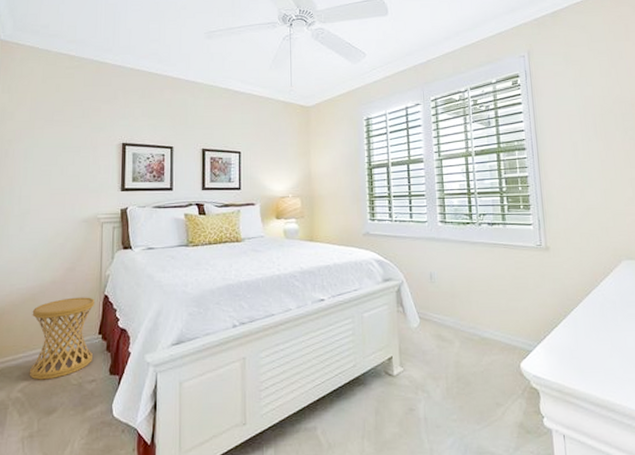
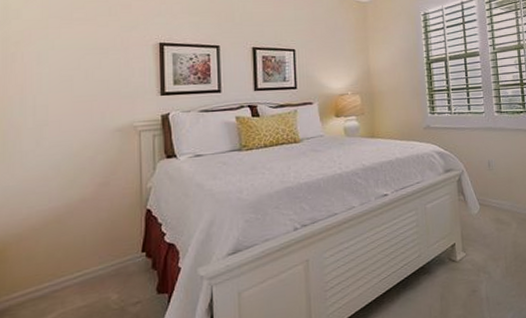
side table: present [29,297,94,380] -> none [58,213,136,310]

